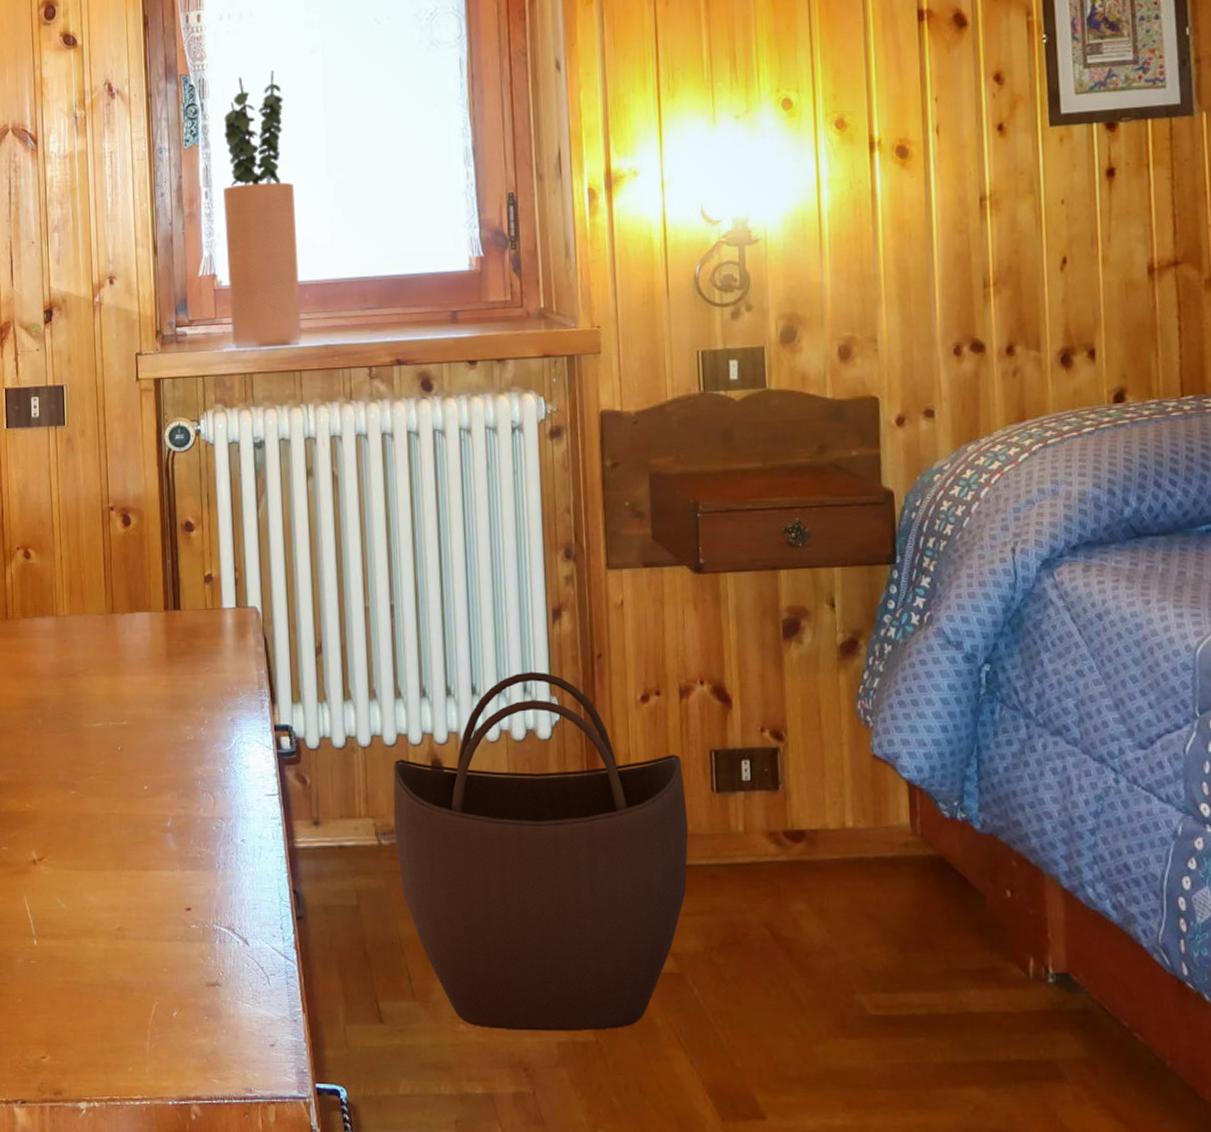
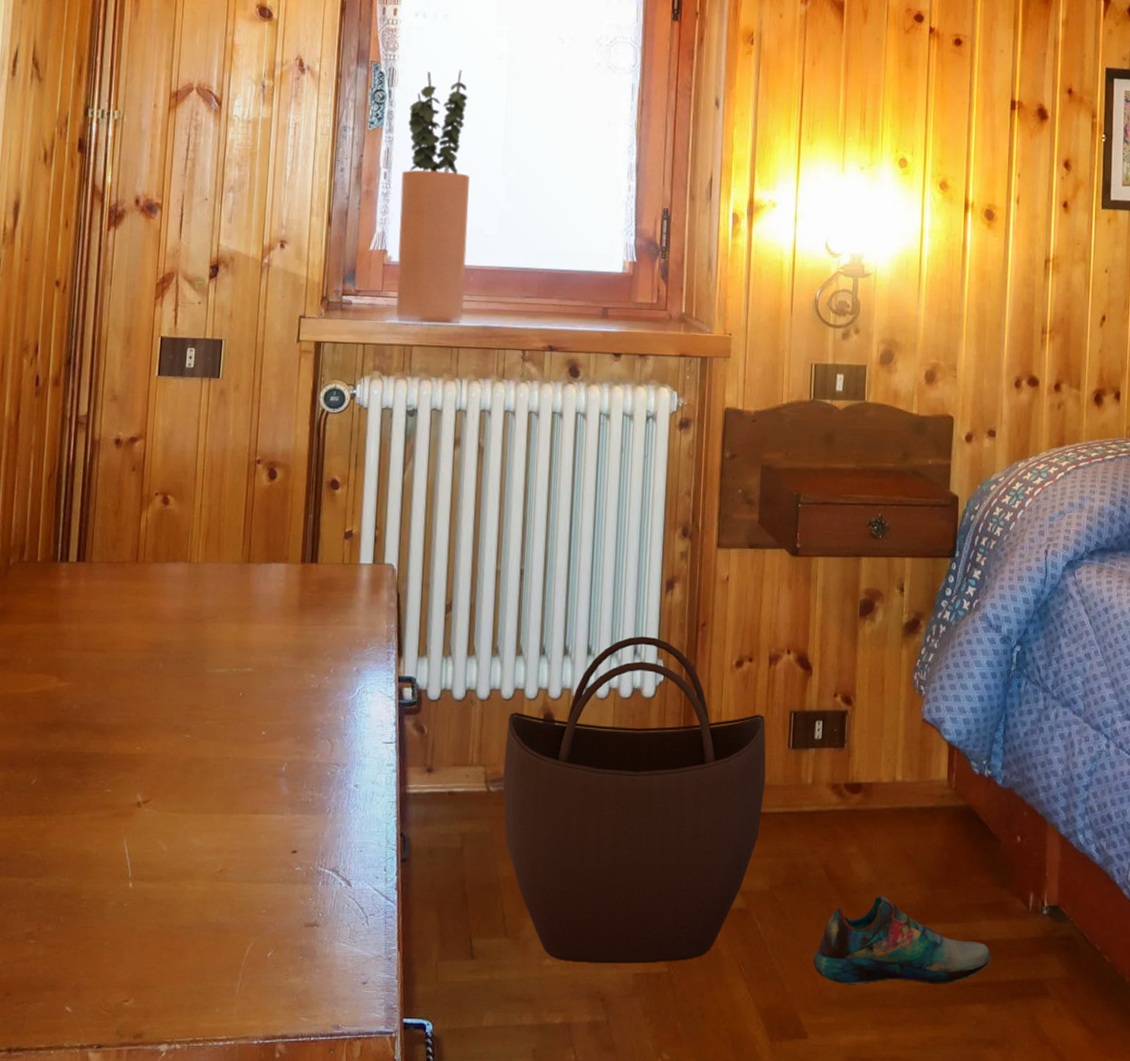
athletic shoe: none [764,958,985,1063] -> present [813,895,991,984]

